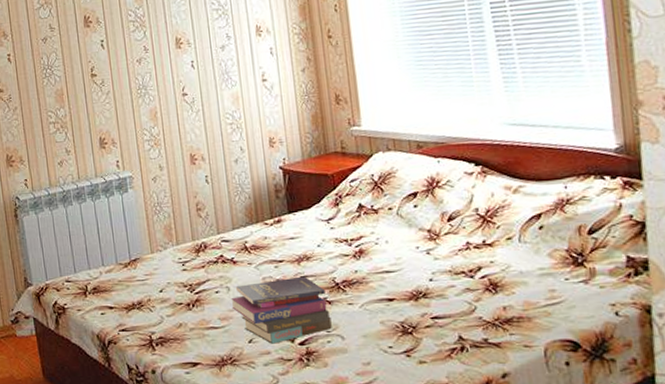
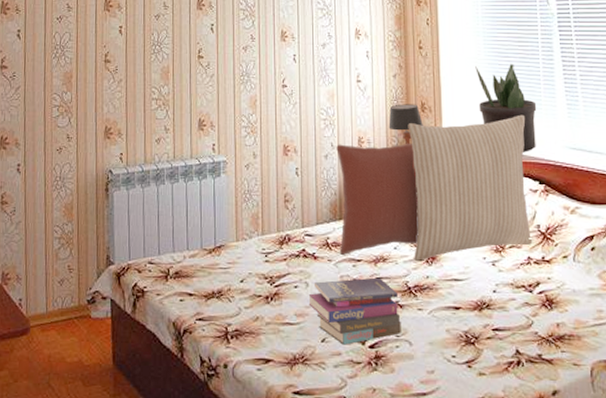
pillow: none [246,137,344,257] -> present [336,143,420,255]
table lamp: none [300,97,339,141] -> present [388,104,423,145]
pillow: none [322,94,472,257] -> present [408,114,533,261]
planter: none [393,40,469,135] -> present [475,63,537,152]

